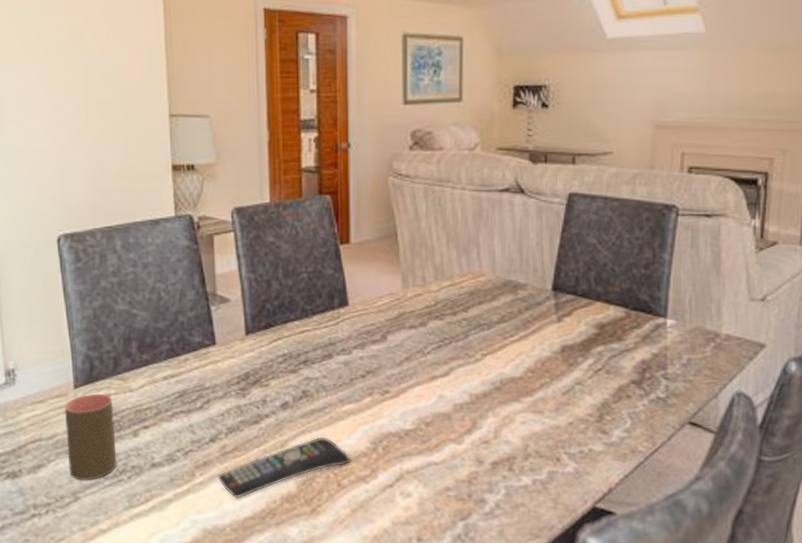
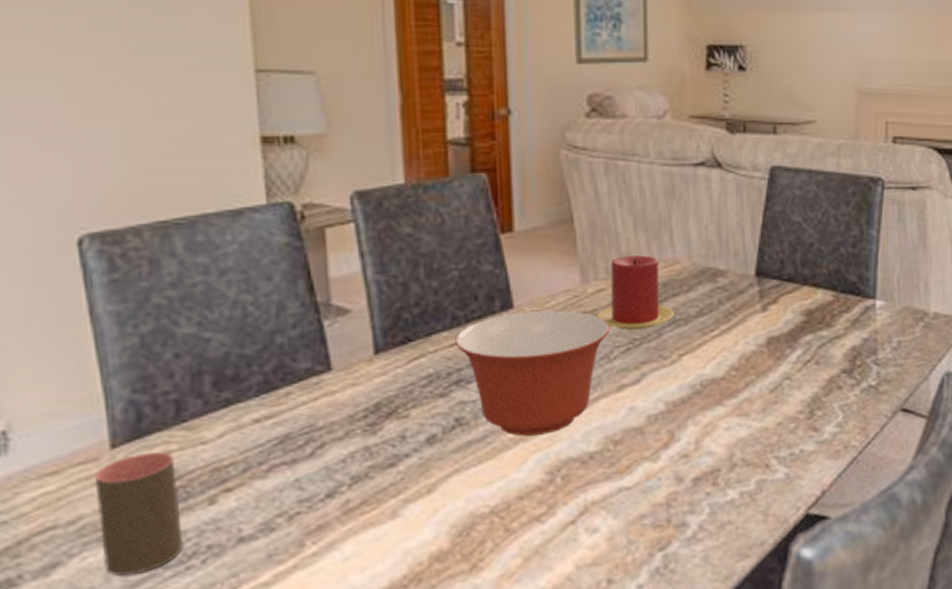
remote control: present [217,437,351,499] -> none [338,473,522,568]
mixing bowl: none [304,309,424,411] -> present [455,310,609,436]
candle: none [413,267,479,330] -> present [596,255,675,330]

